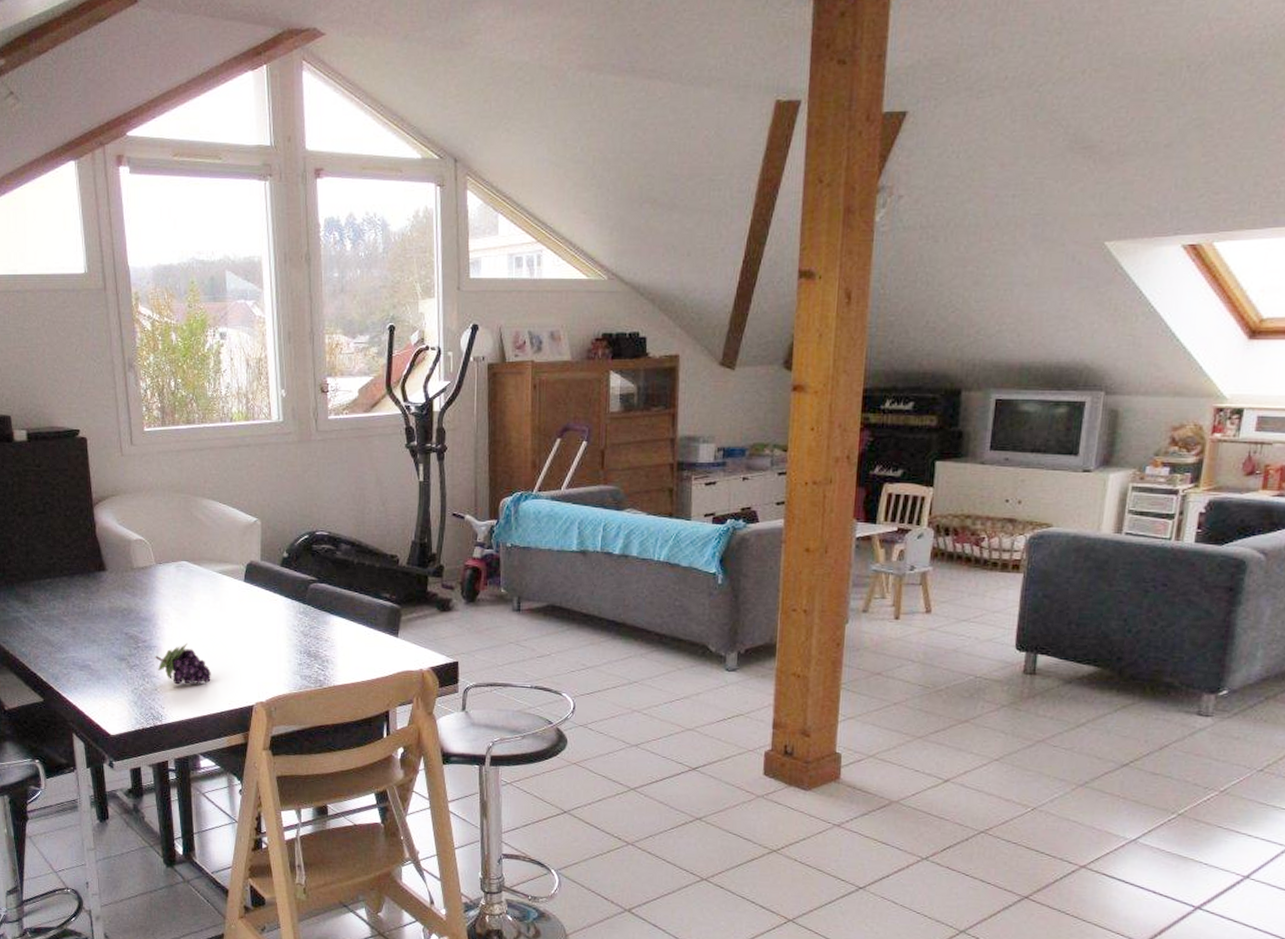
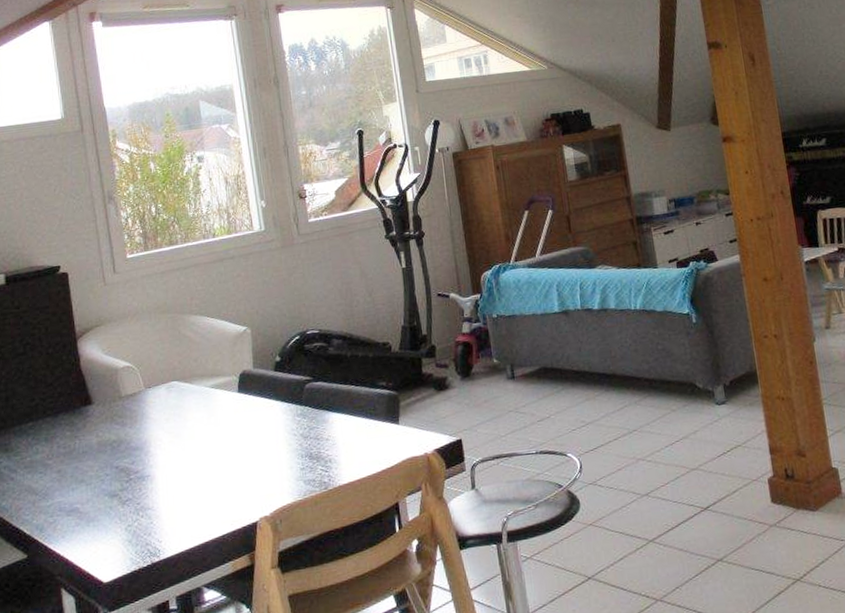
fruit: present [155,643,211,685] -> none [149,466,210,514]

